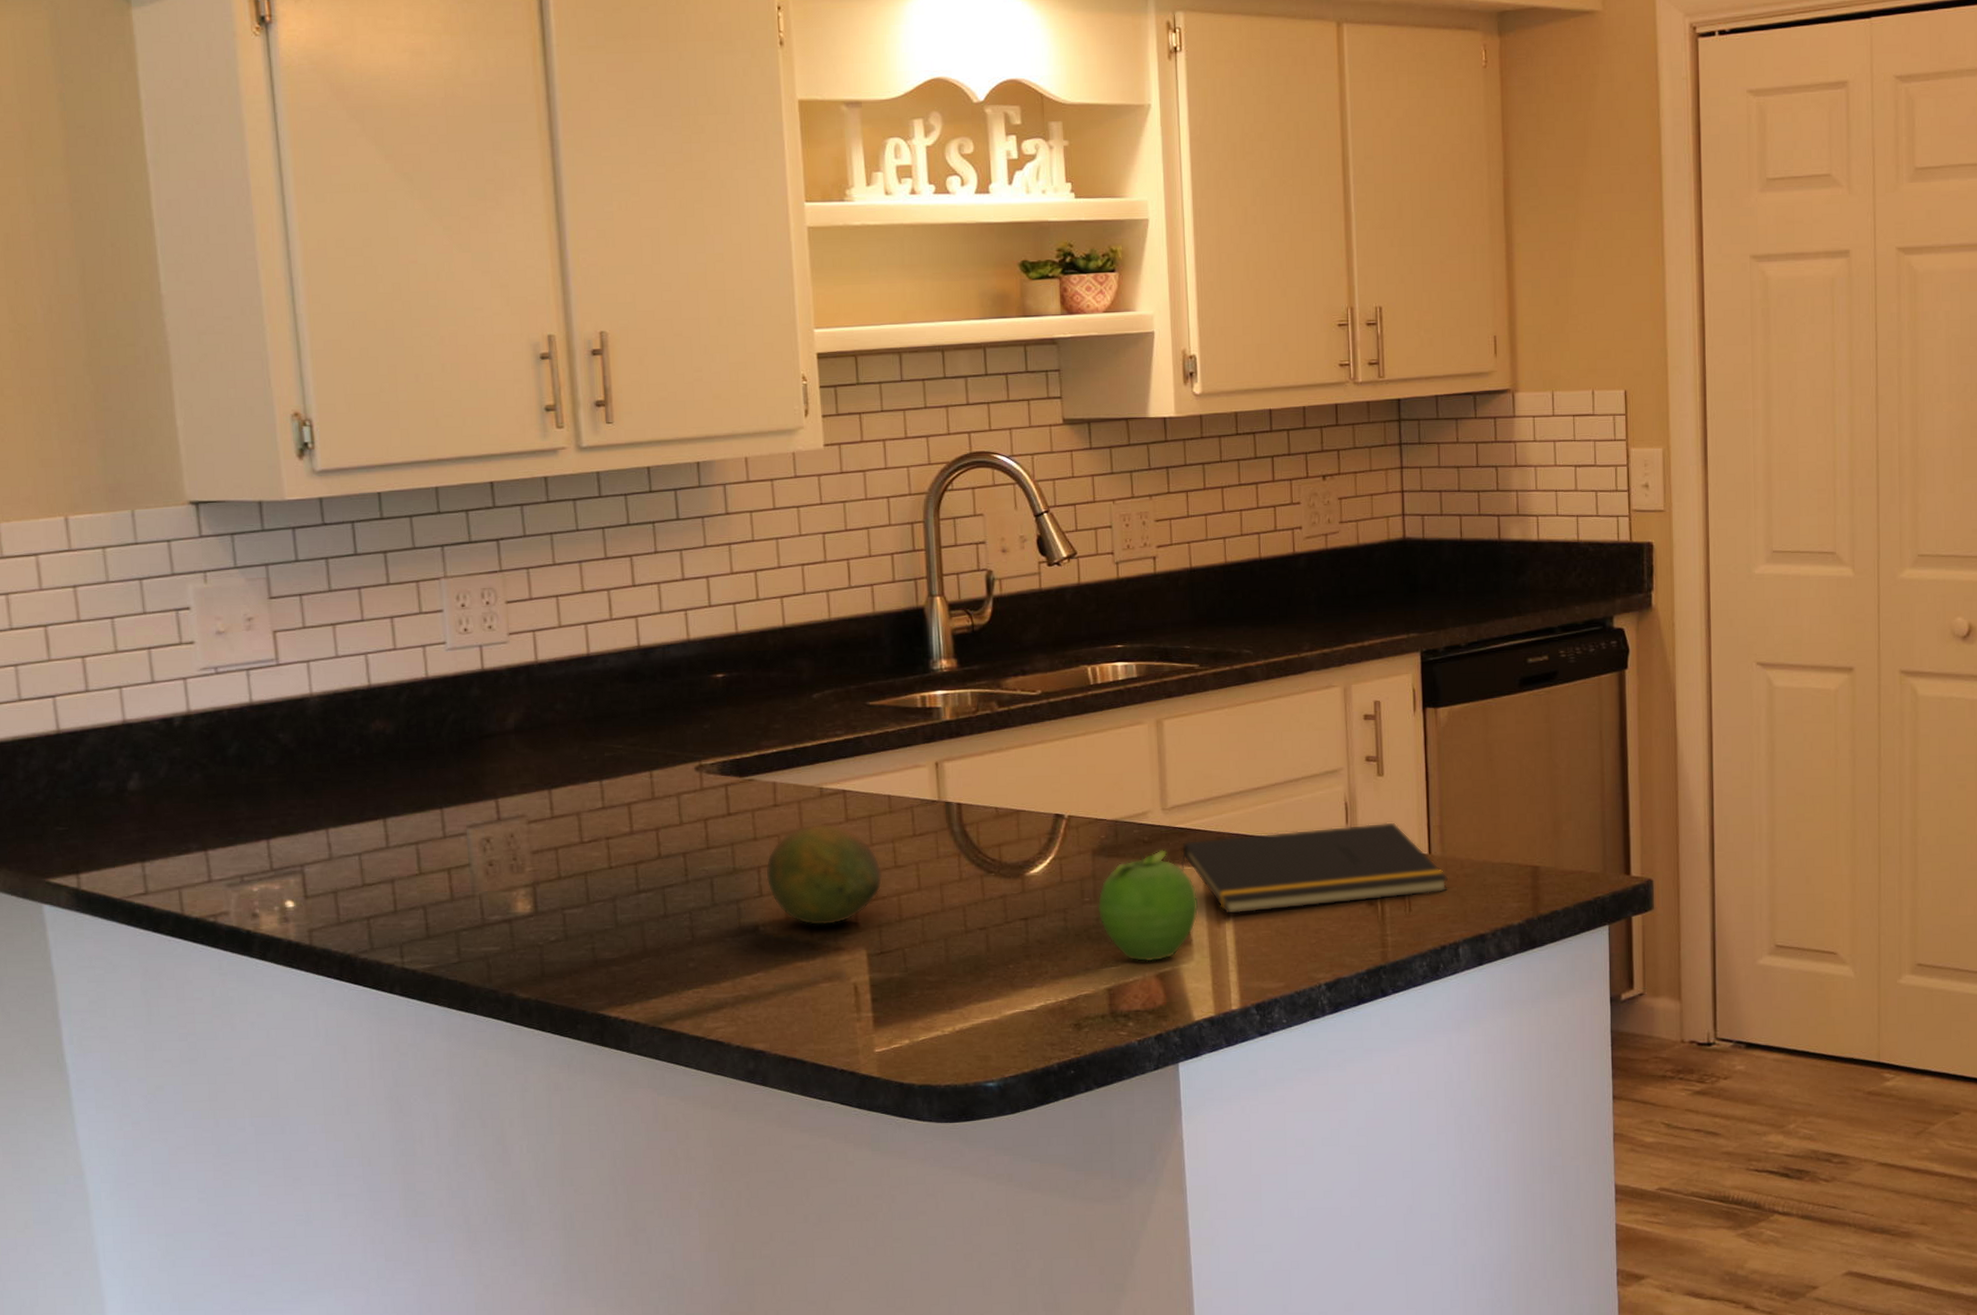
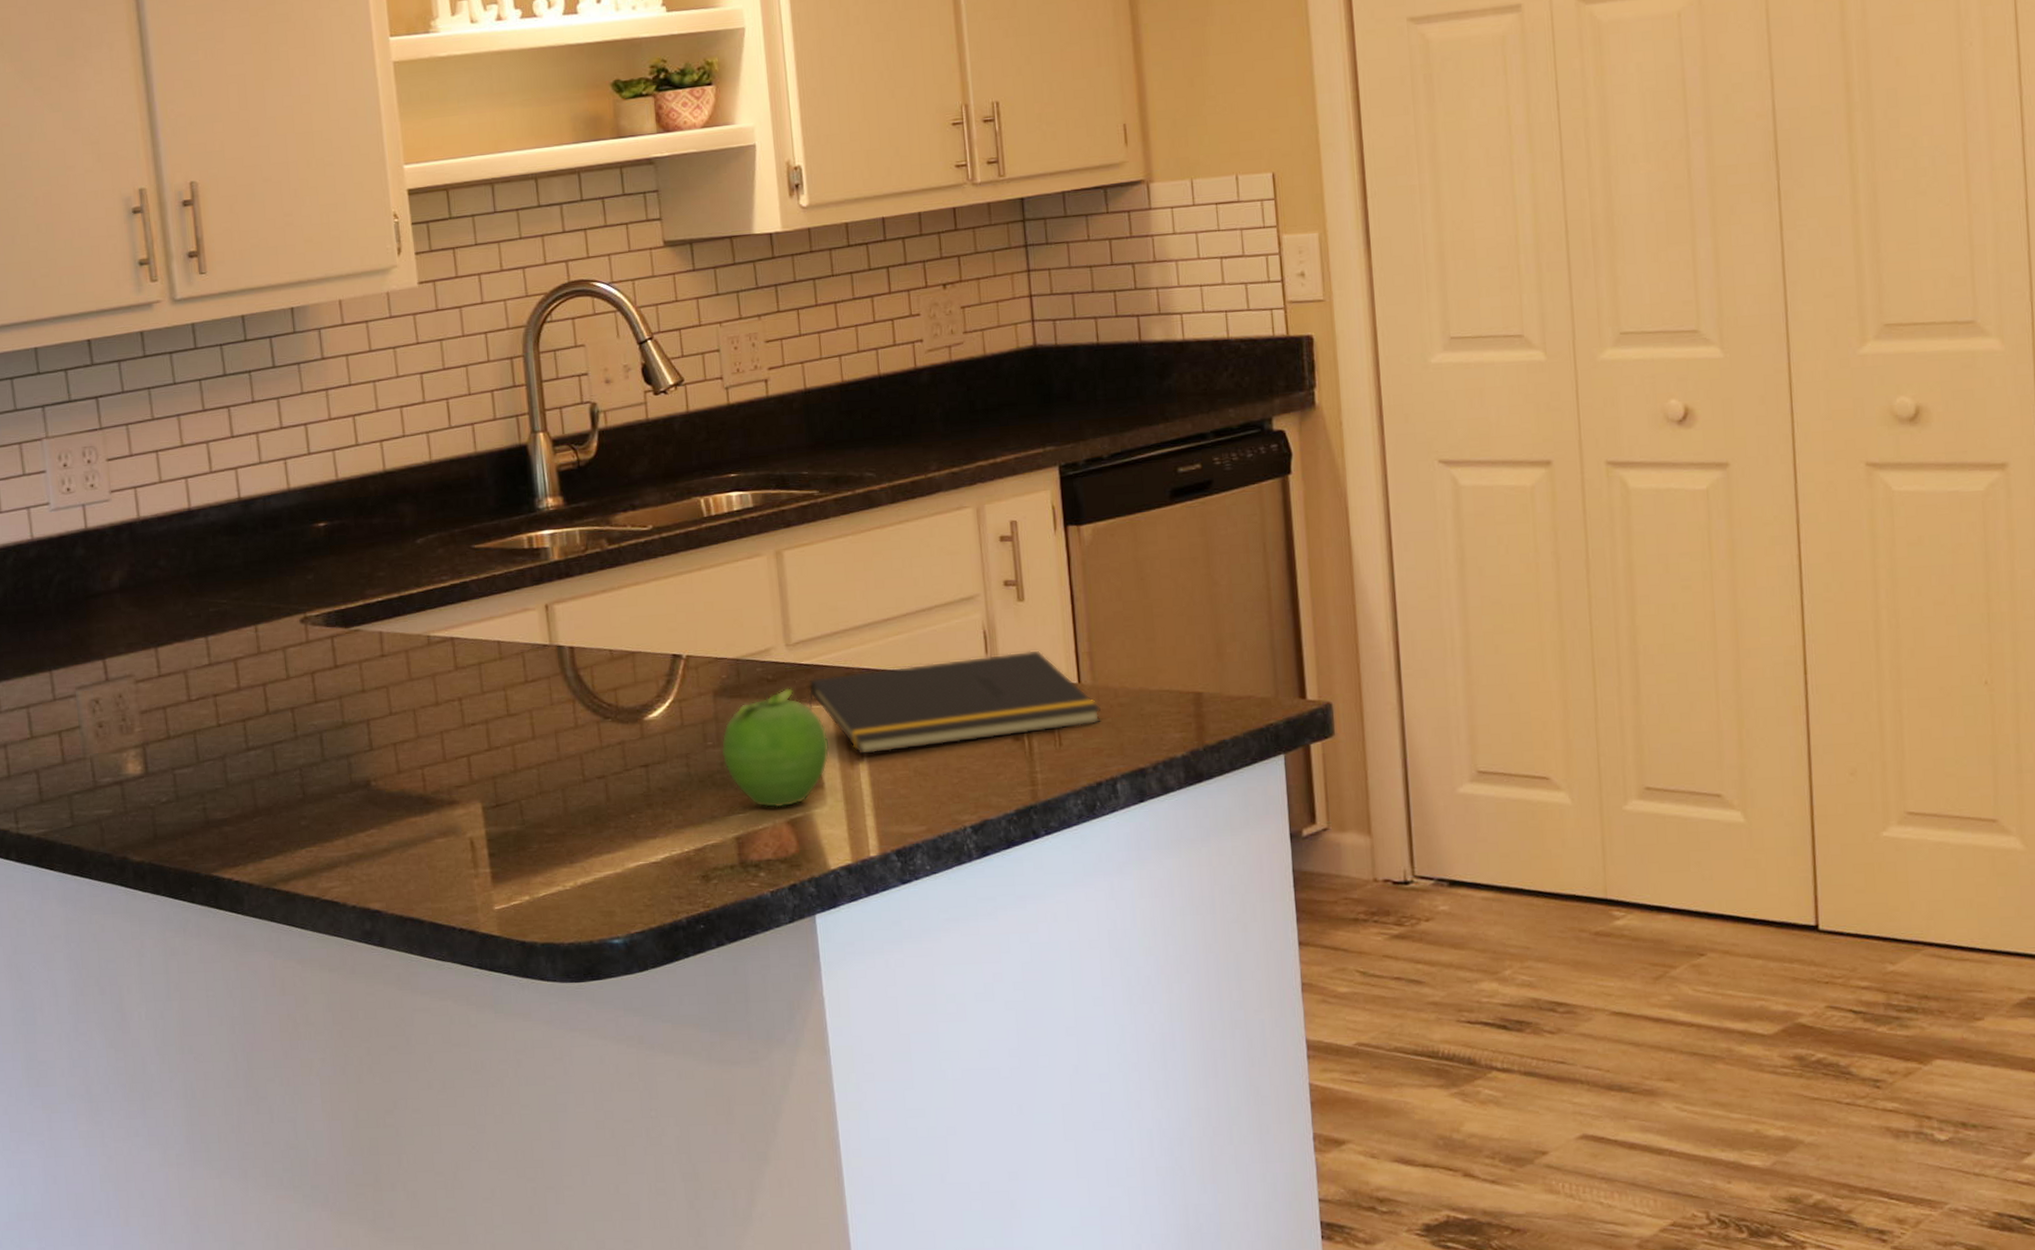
fruit: present [766,824,883,926] -> none [375,673,496,779]

